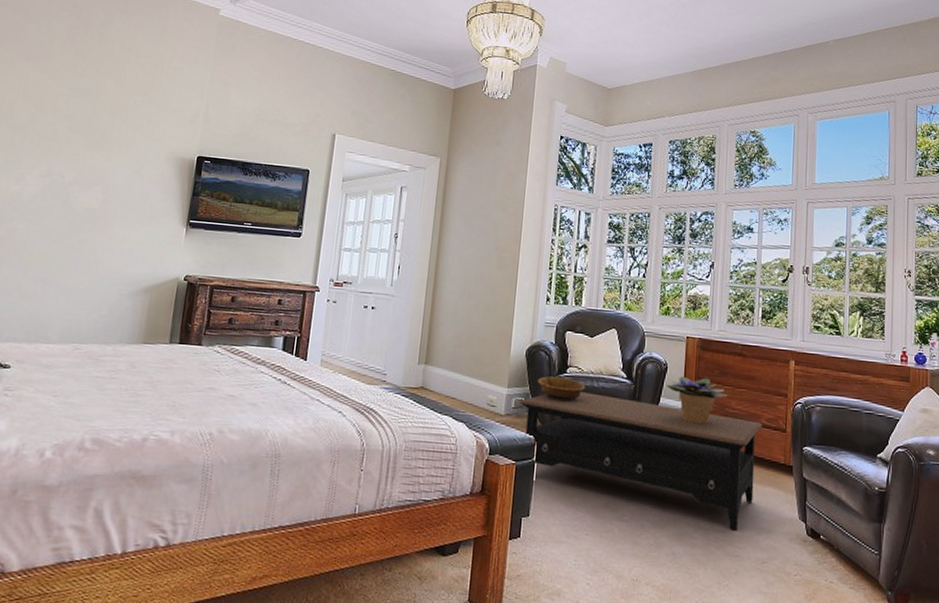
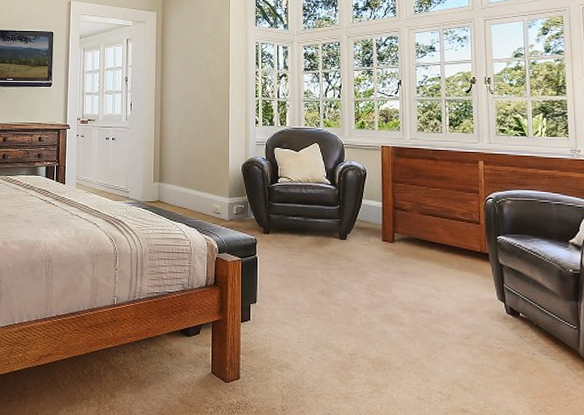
coffee table: present [520,392,763,531] -> none [240,198,458,311]
decorative bowl: present [538,376,586,401] -> none [254,186,296,206]
potted flower: present [666,376,729,424] -> none [367,180,424,220]

